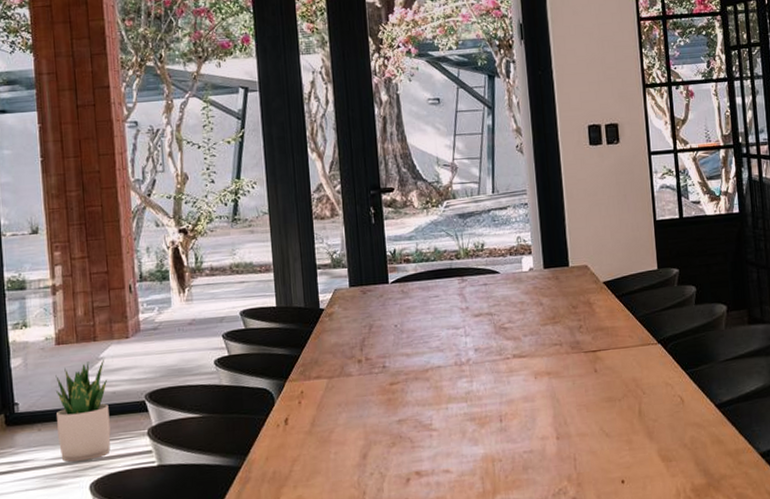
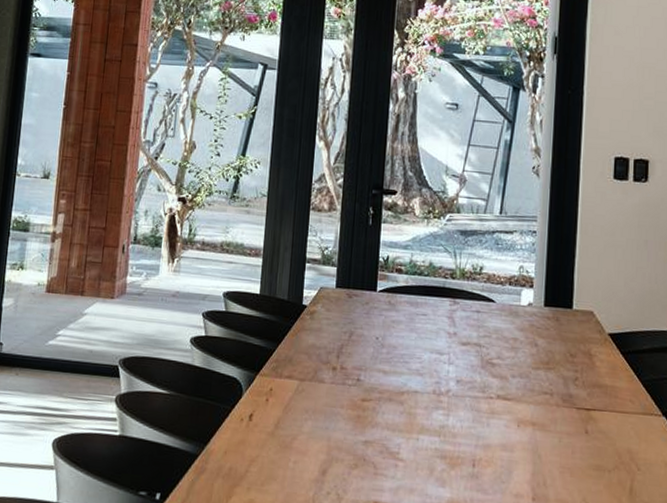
planter: present [55,359,111,463] -> none [32,315,89,416]

